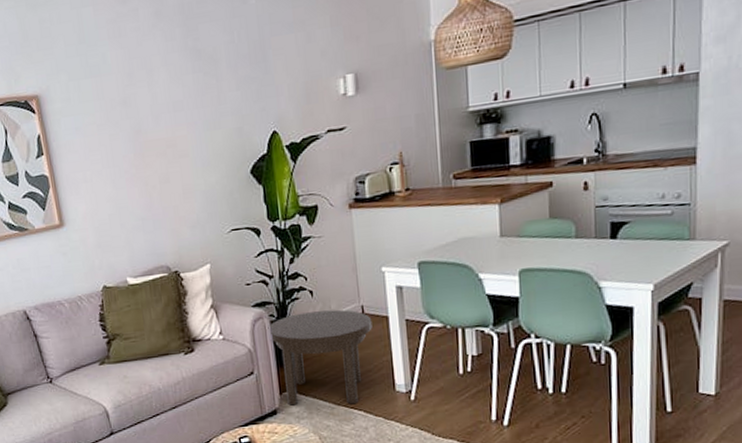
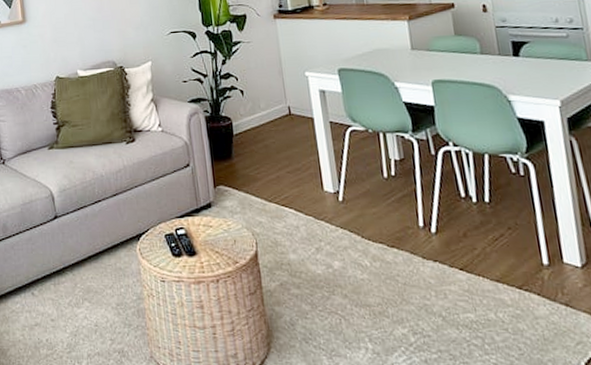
side table: present [267,309,372,406] -> none [202,109,299,202]

